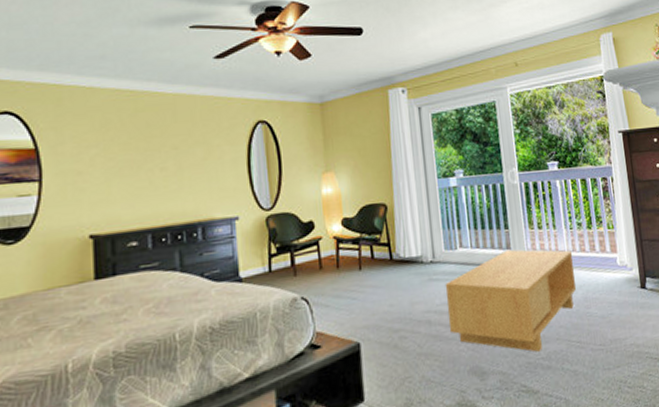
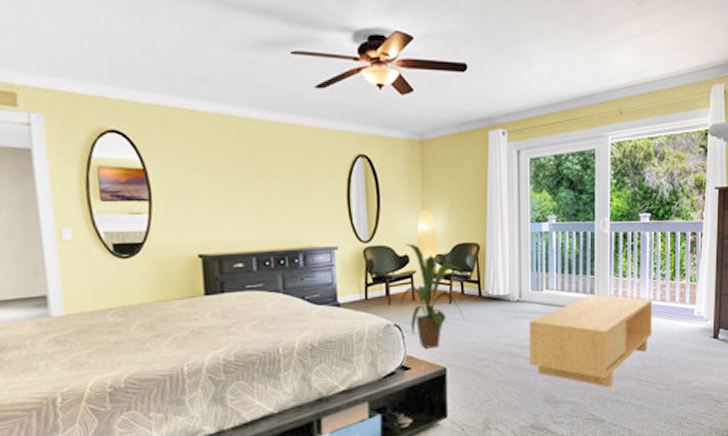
house plant: none [305,208,377,323] -> present [398,243,465,349]

